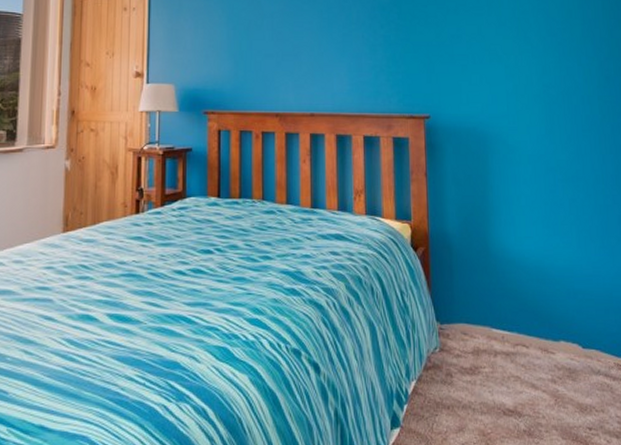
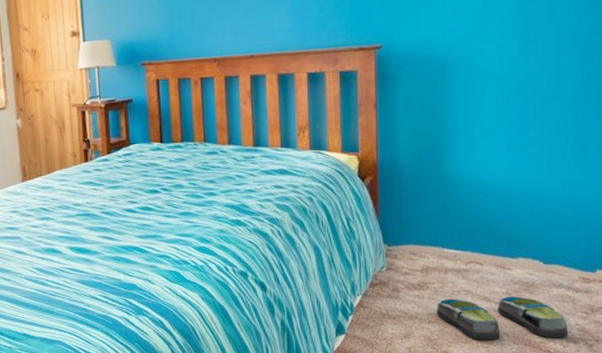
slippers: none [488,382,610,436] -> present [437,295,568,341]

